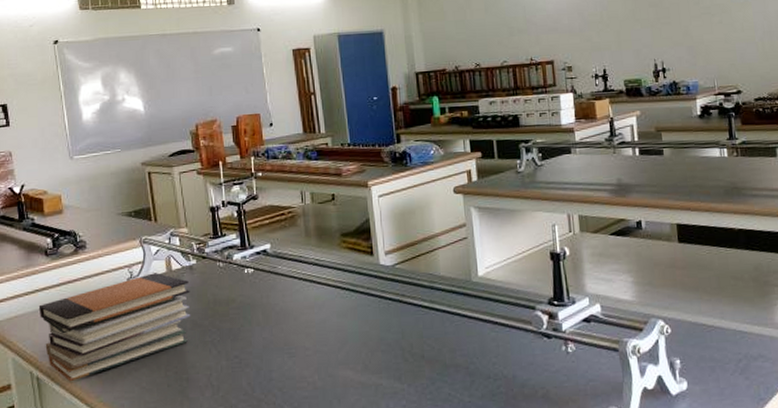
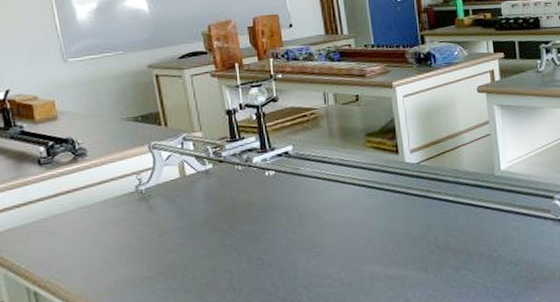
book stack: present [38,273,191,382] -> none [32,178,208,295]

